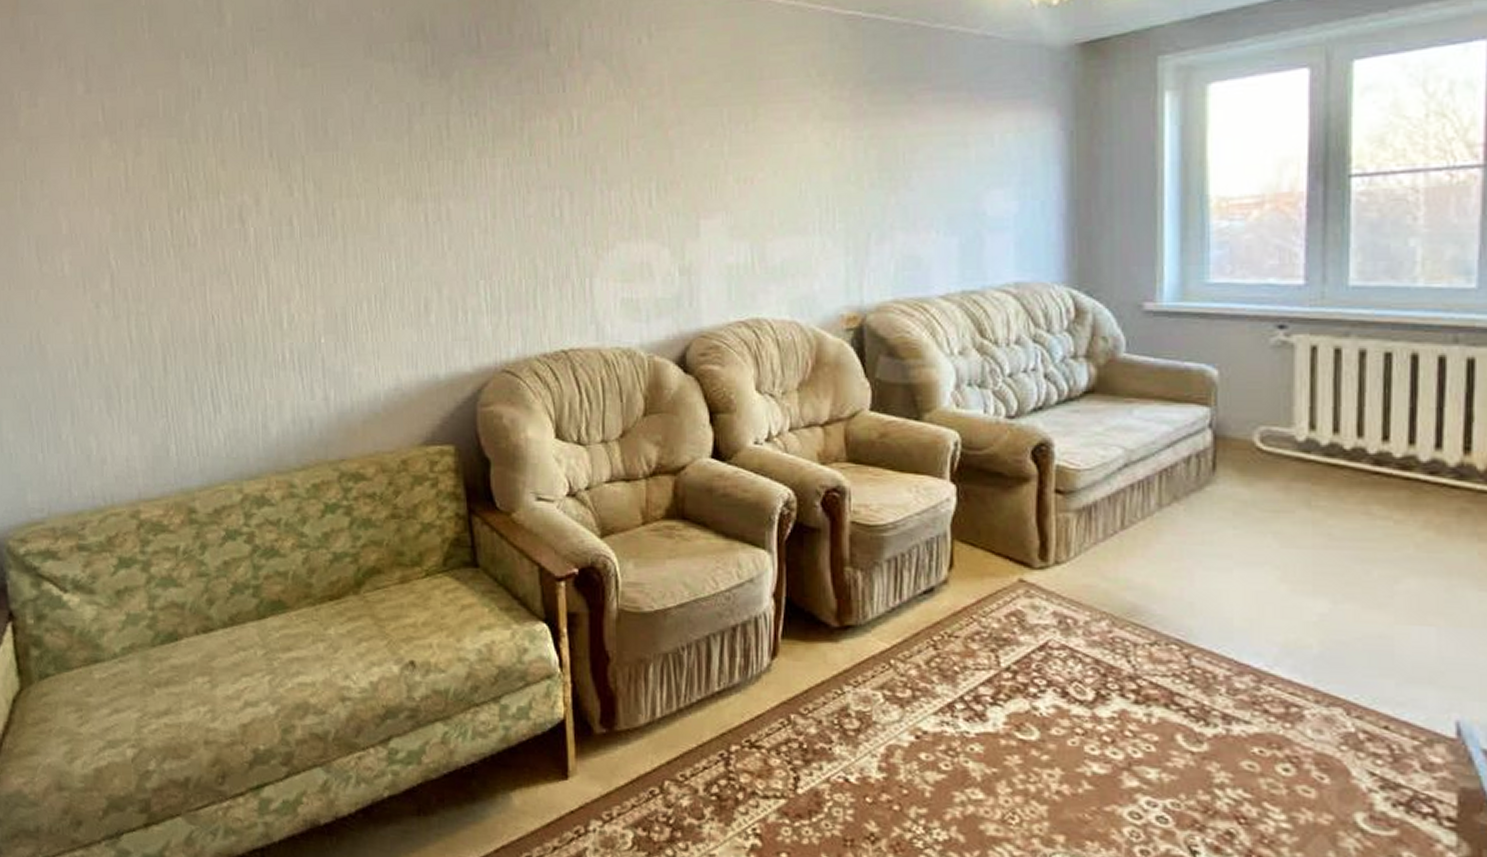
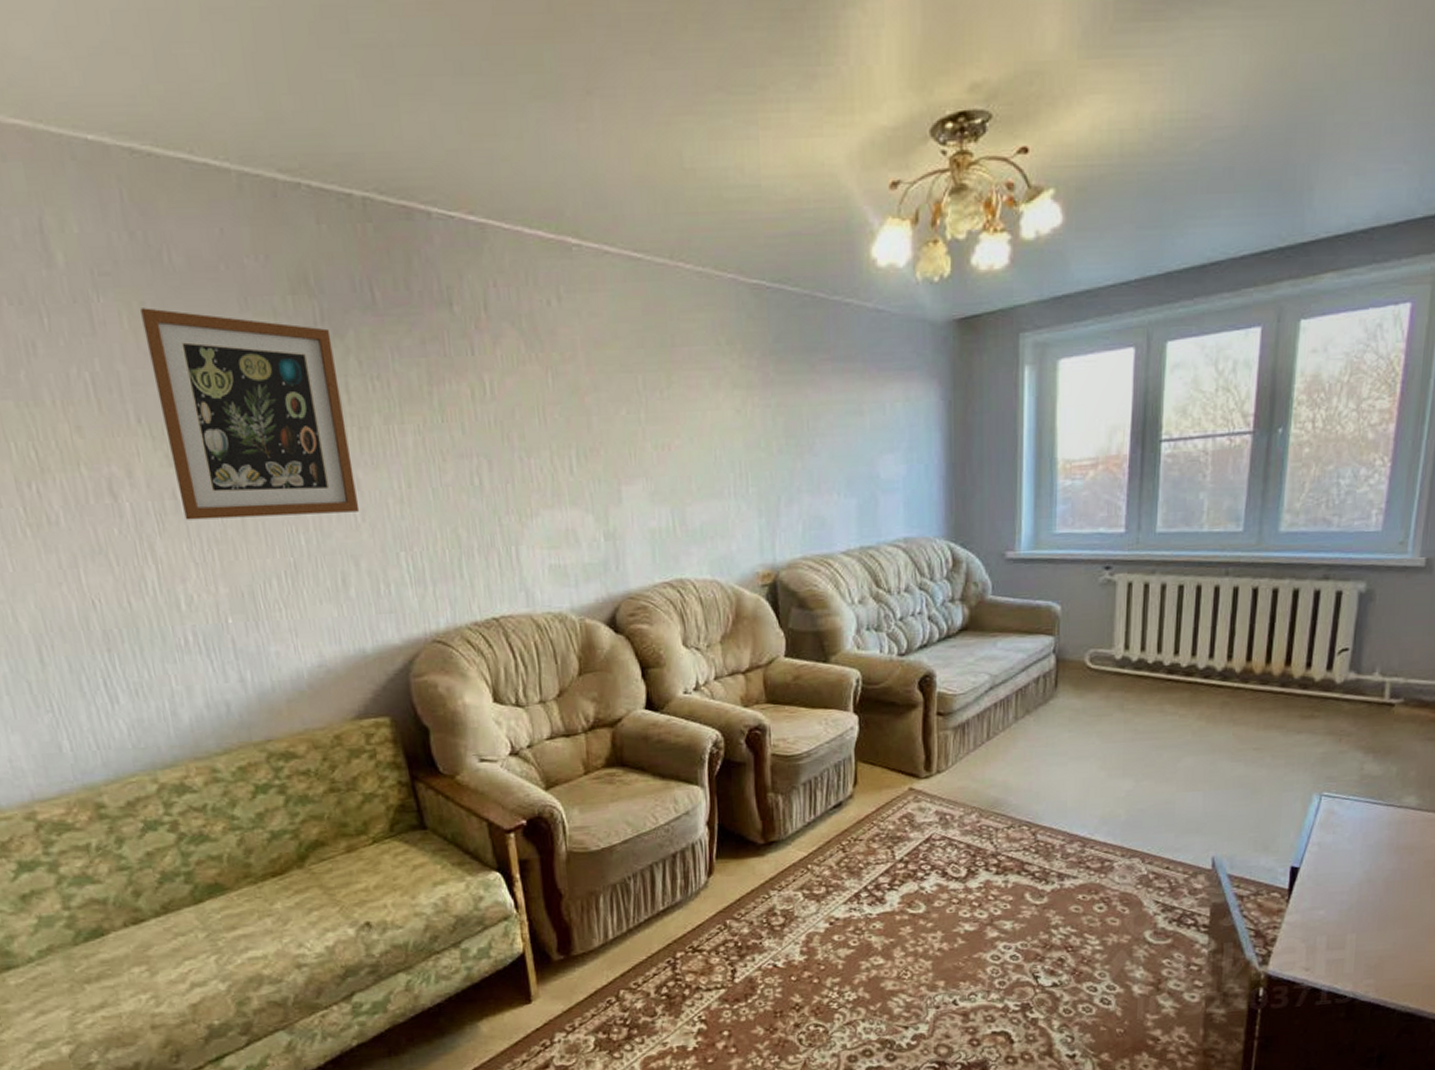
wall art: none [285,57,447,245] -> present [140,308,360,520]

